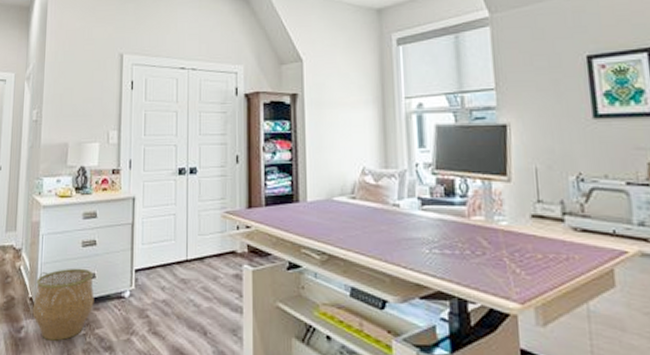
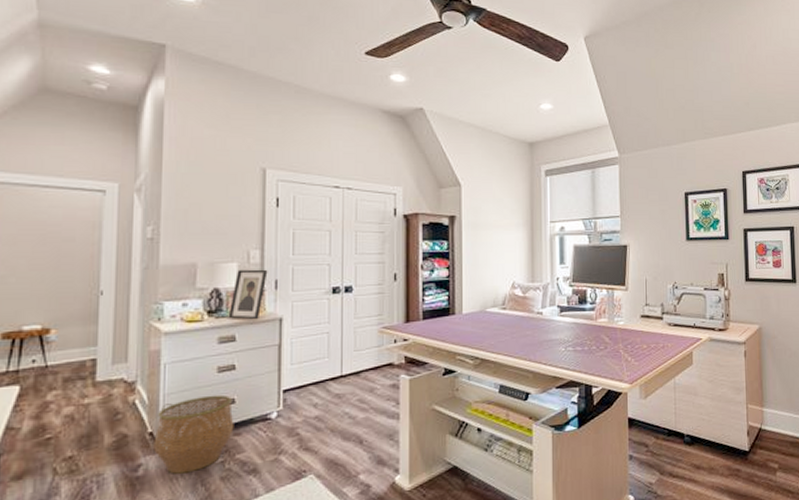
picture frame: none [91,149,124,198] -> present [228,269,268,320]

